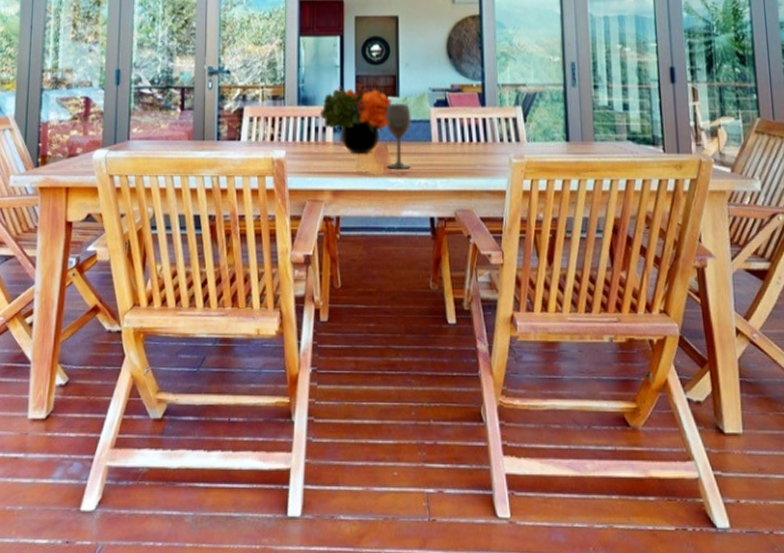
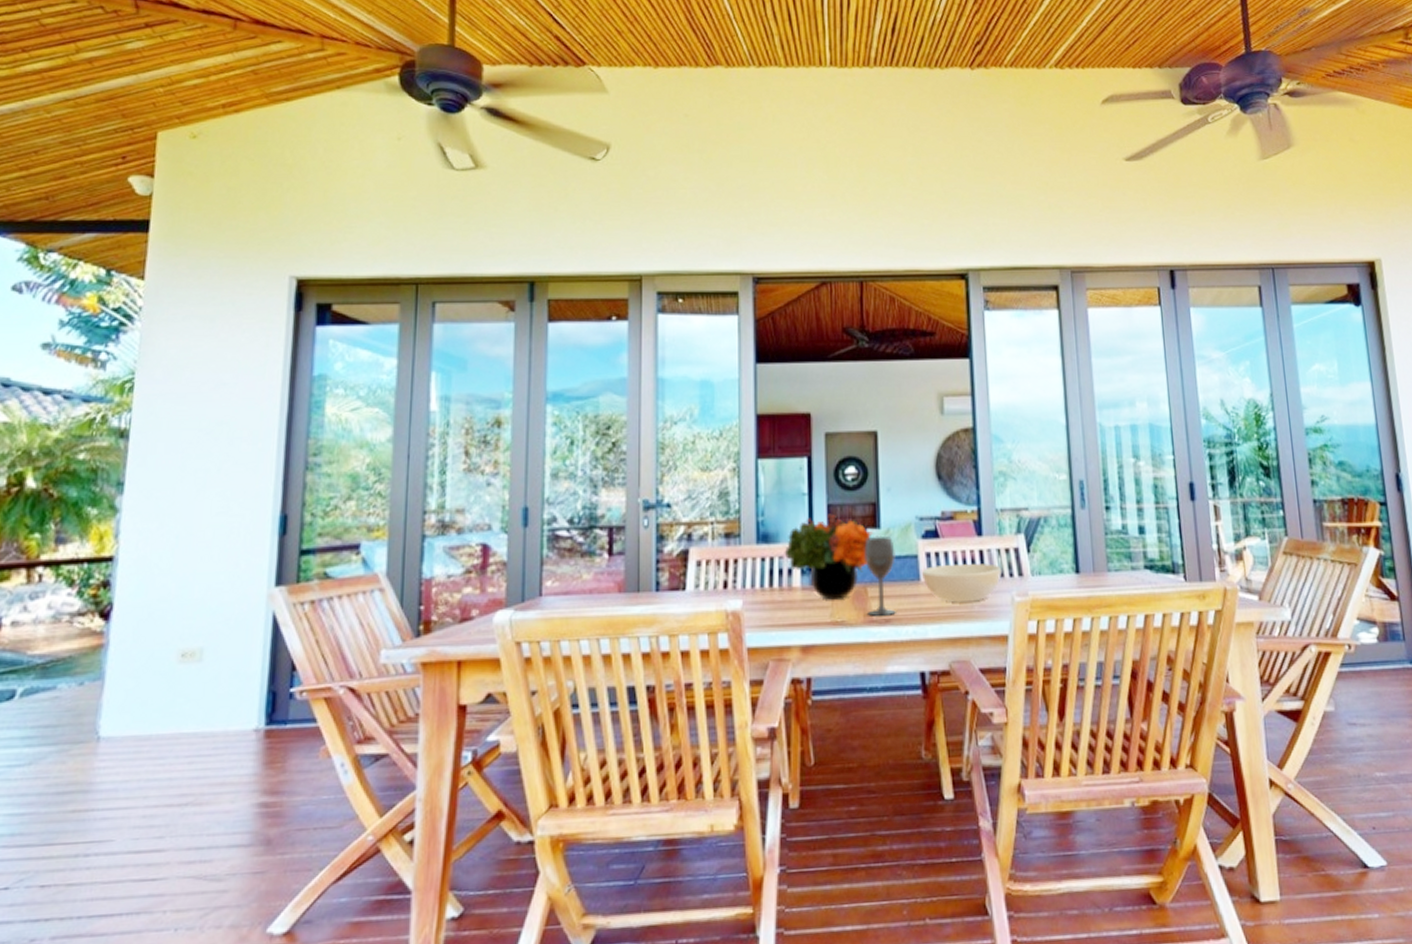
bowl: none [433,129,502,161] -> present [921,563,1003,603]

